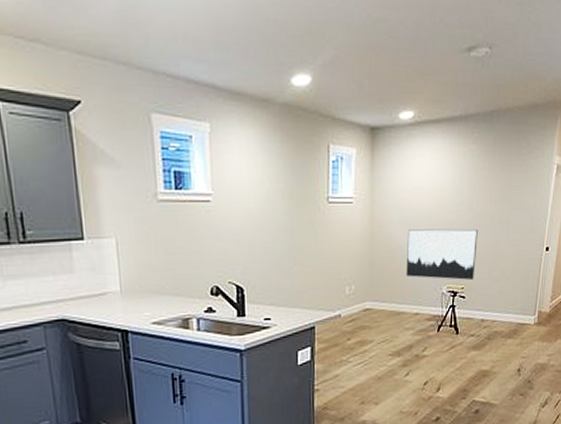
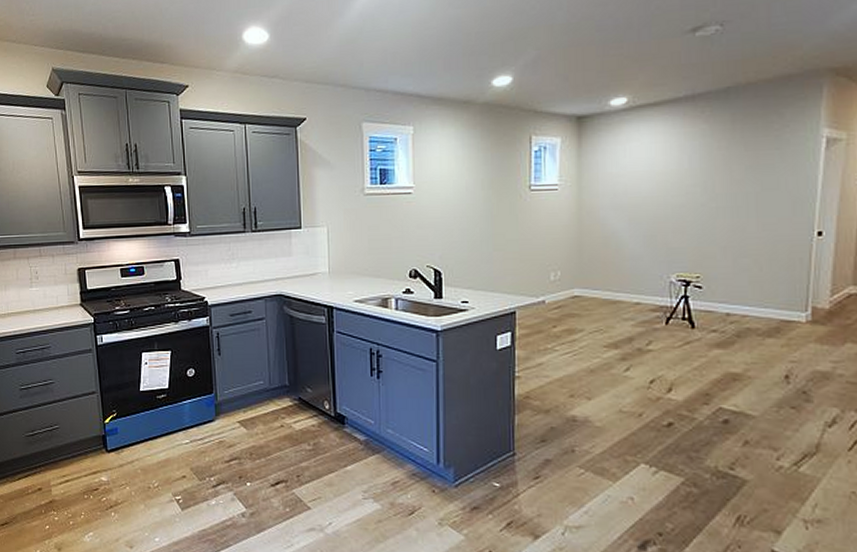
wall art: present [406,229,478,280] -> none [622,212,716,268]

